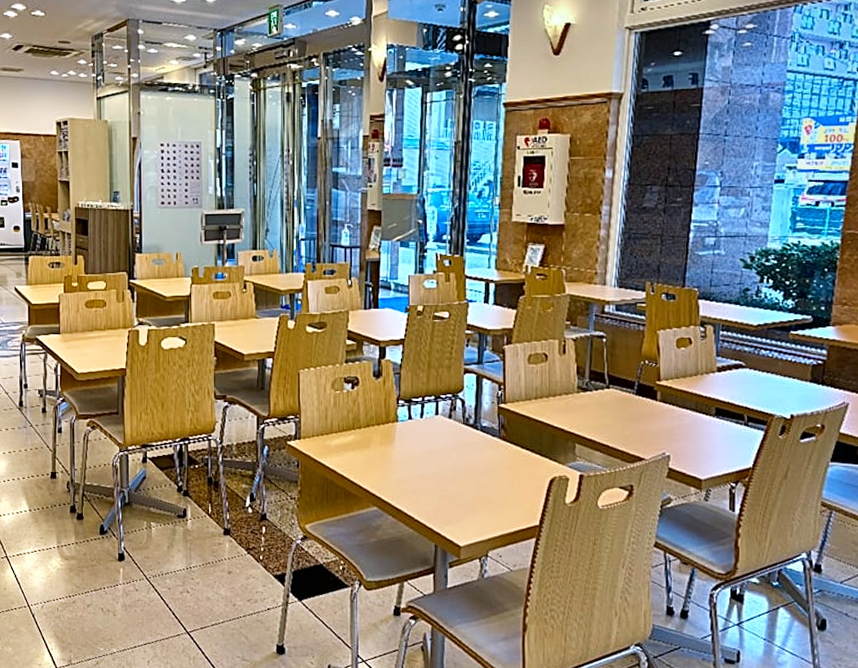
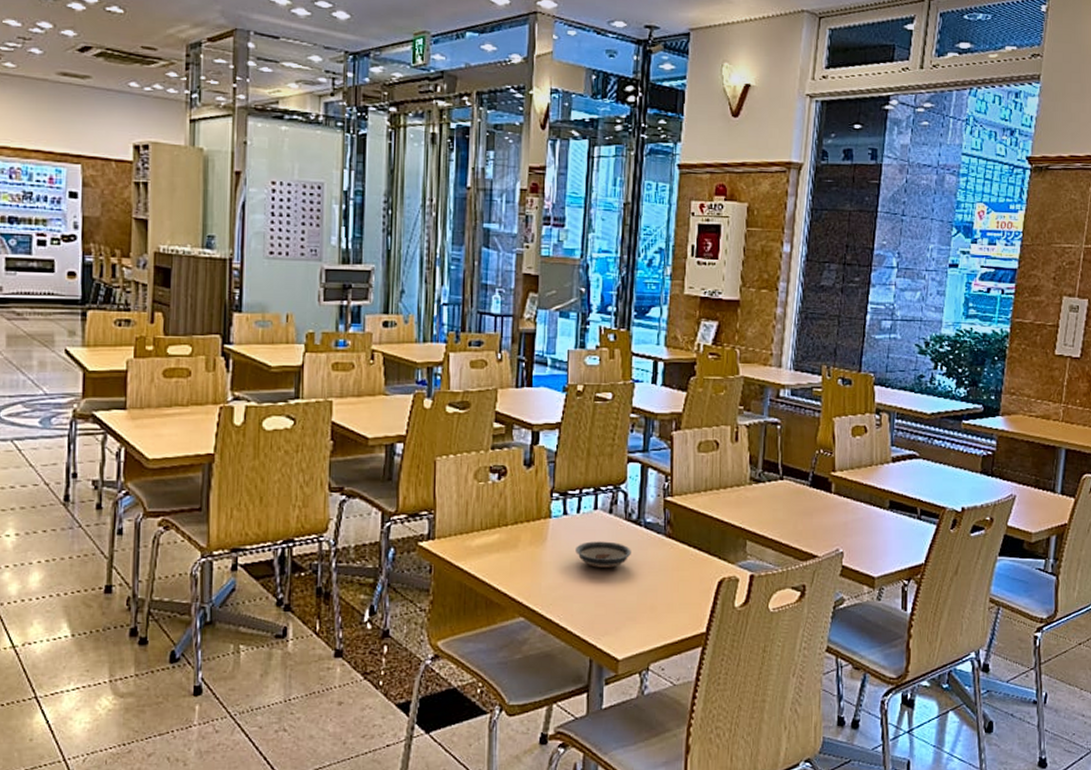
saucer: none [420,443,469,466] -> present [576,541,631,568]

